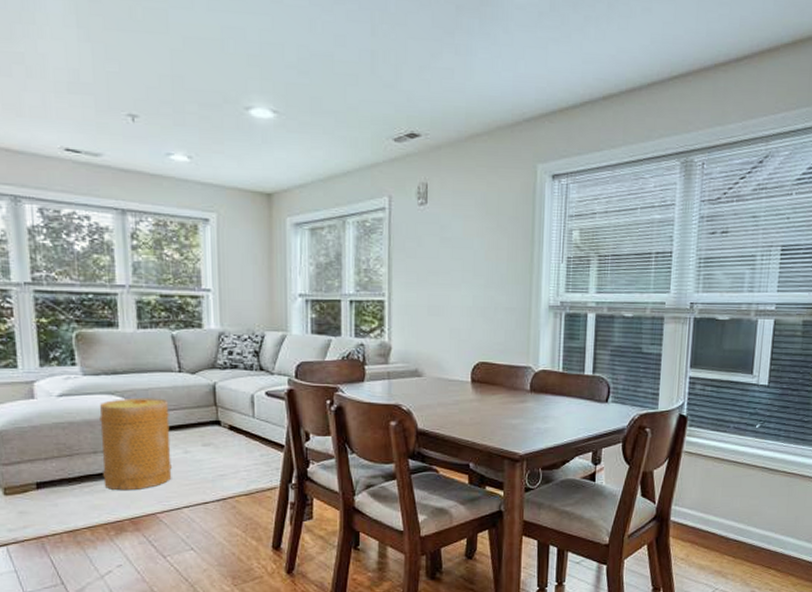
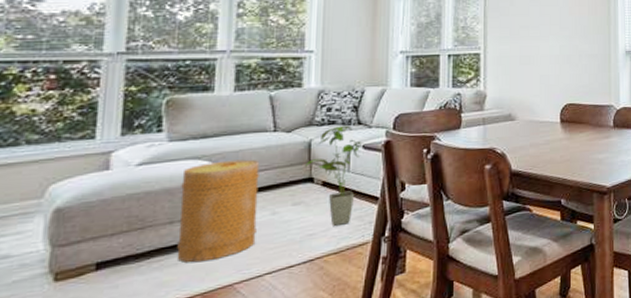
house plant: none [211,370,267,470] -> present [304,125,364,227]

